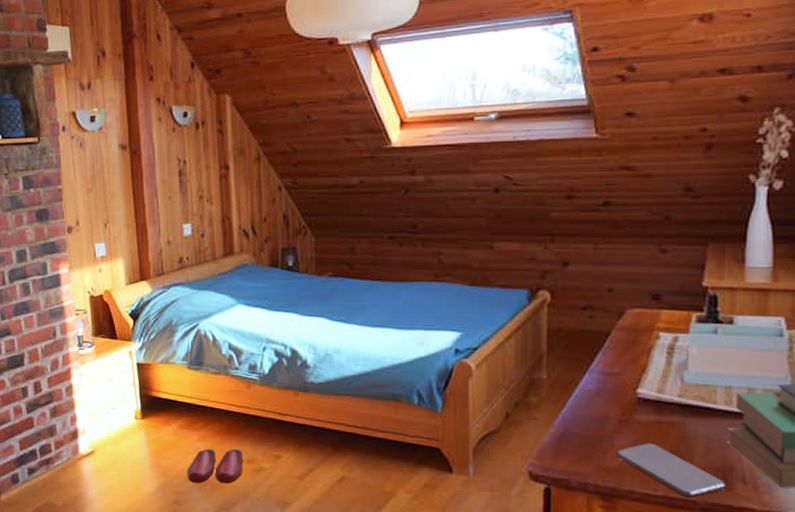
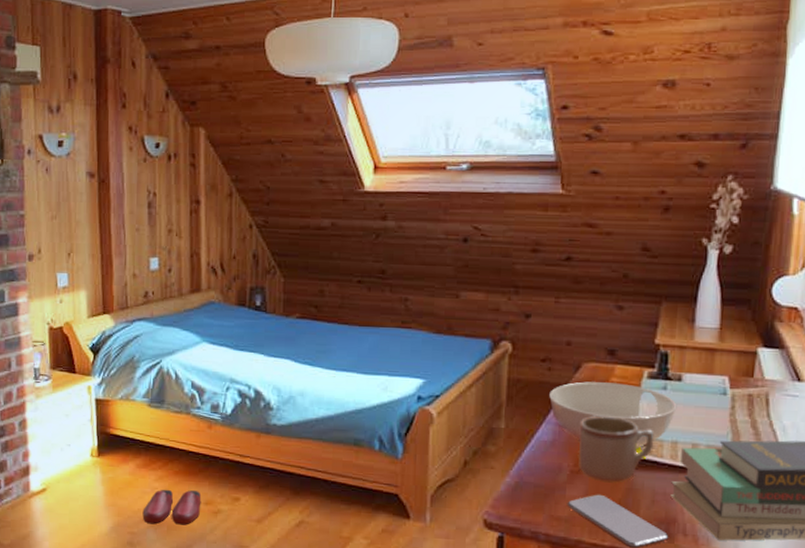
bowl: none [592,328,730,395] -> present [549,381,677,449]
mug: none [625,363,706,431] -> present [578,416,654,483]

